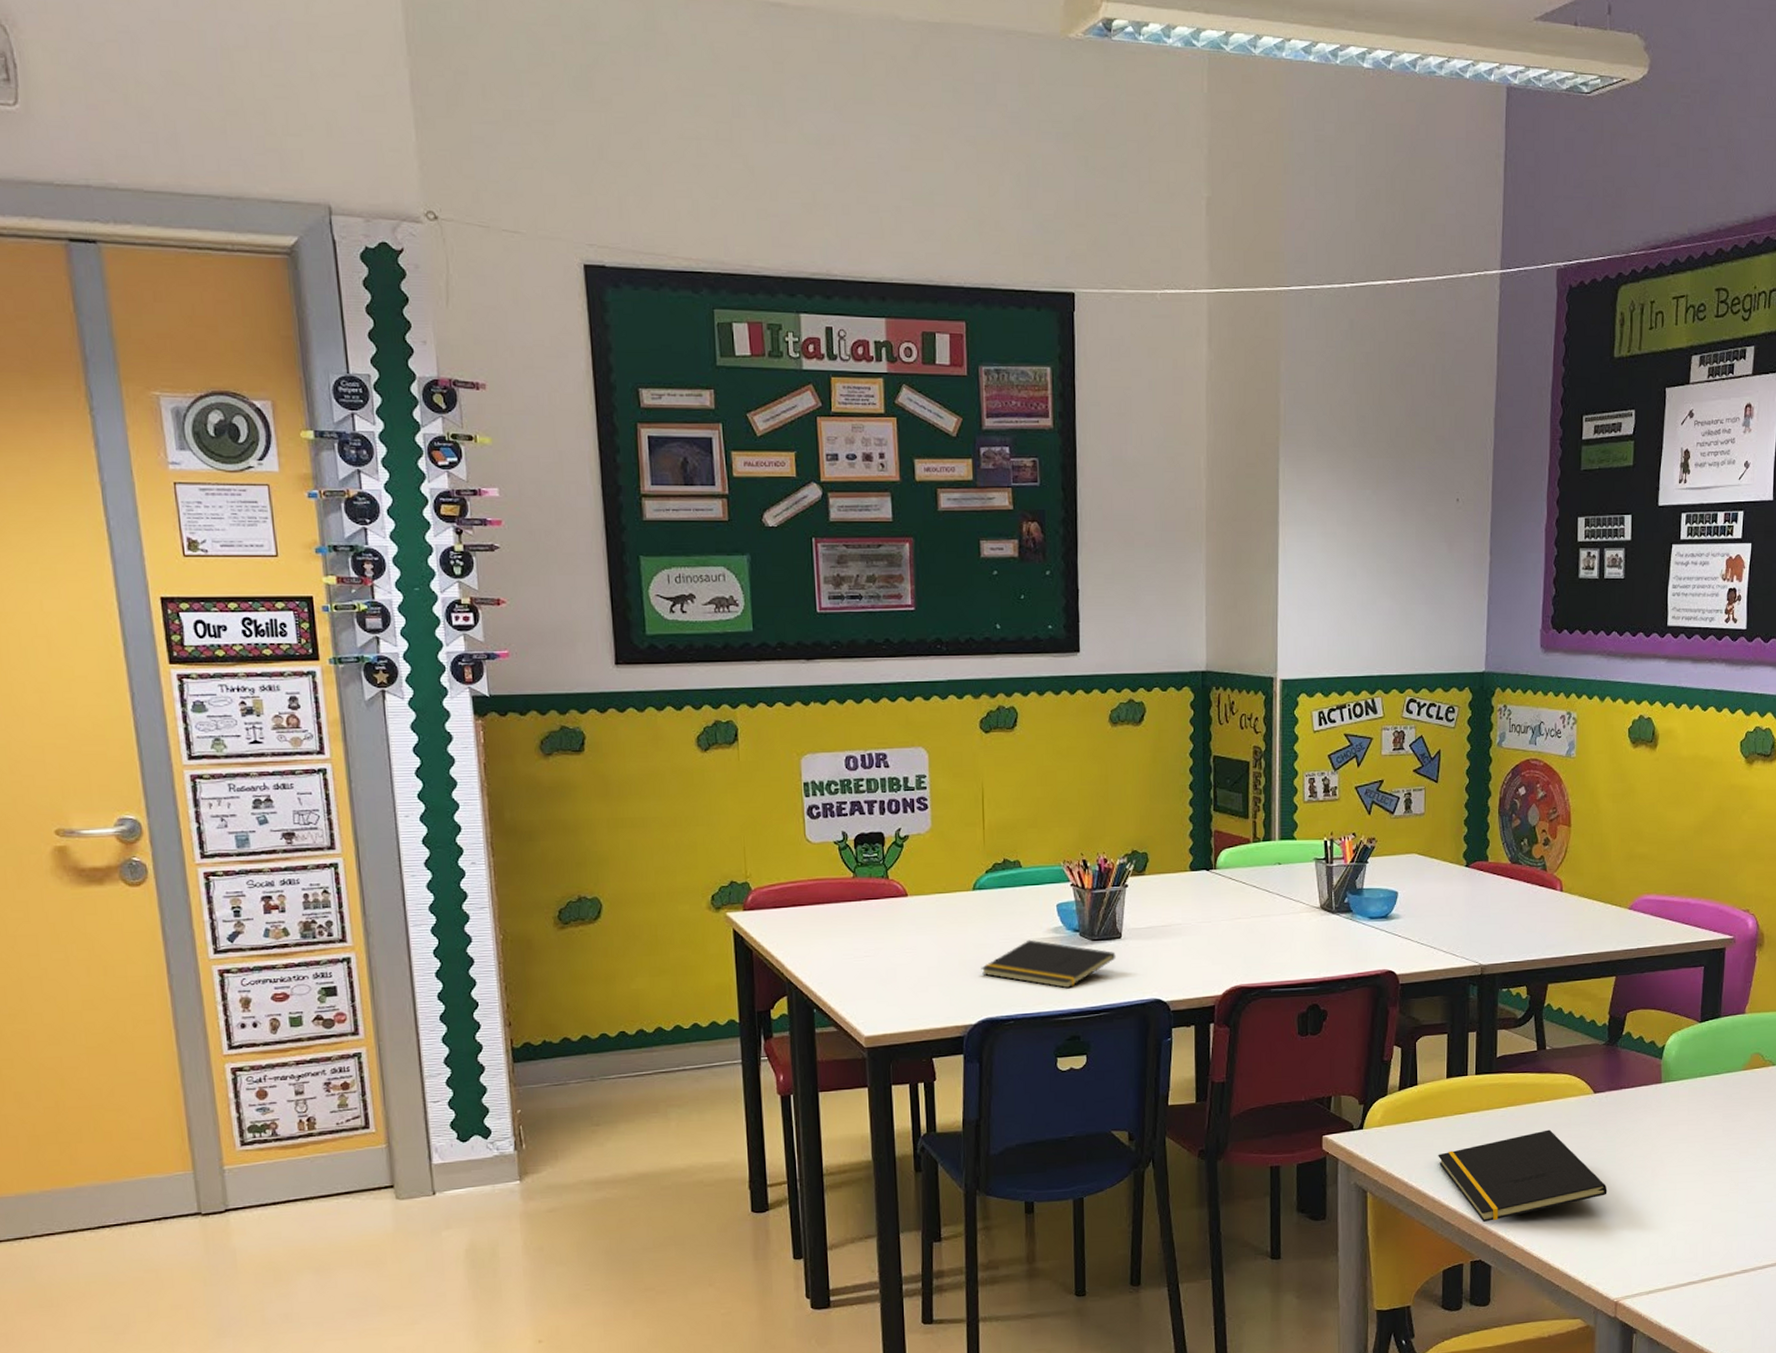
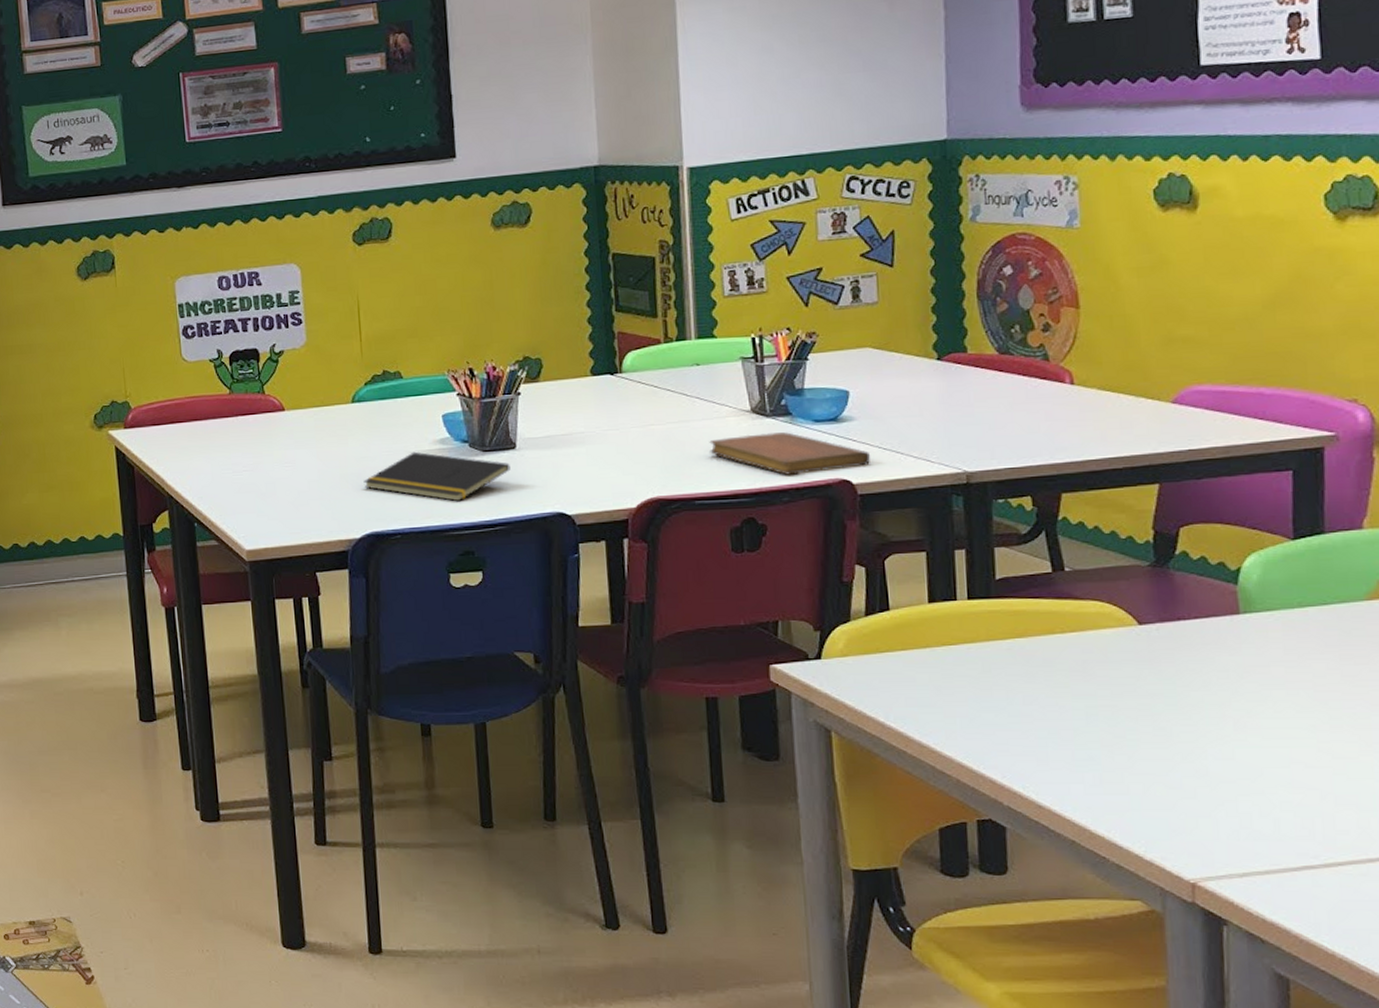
notebook: none [1285,927,1411,966] -> present [709,432,871,475]
notepad: present [1438,1129,1607,1223] -> none [923,667,1169,775]

